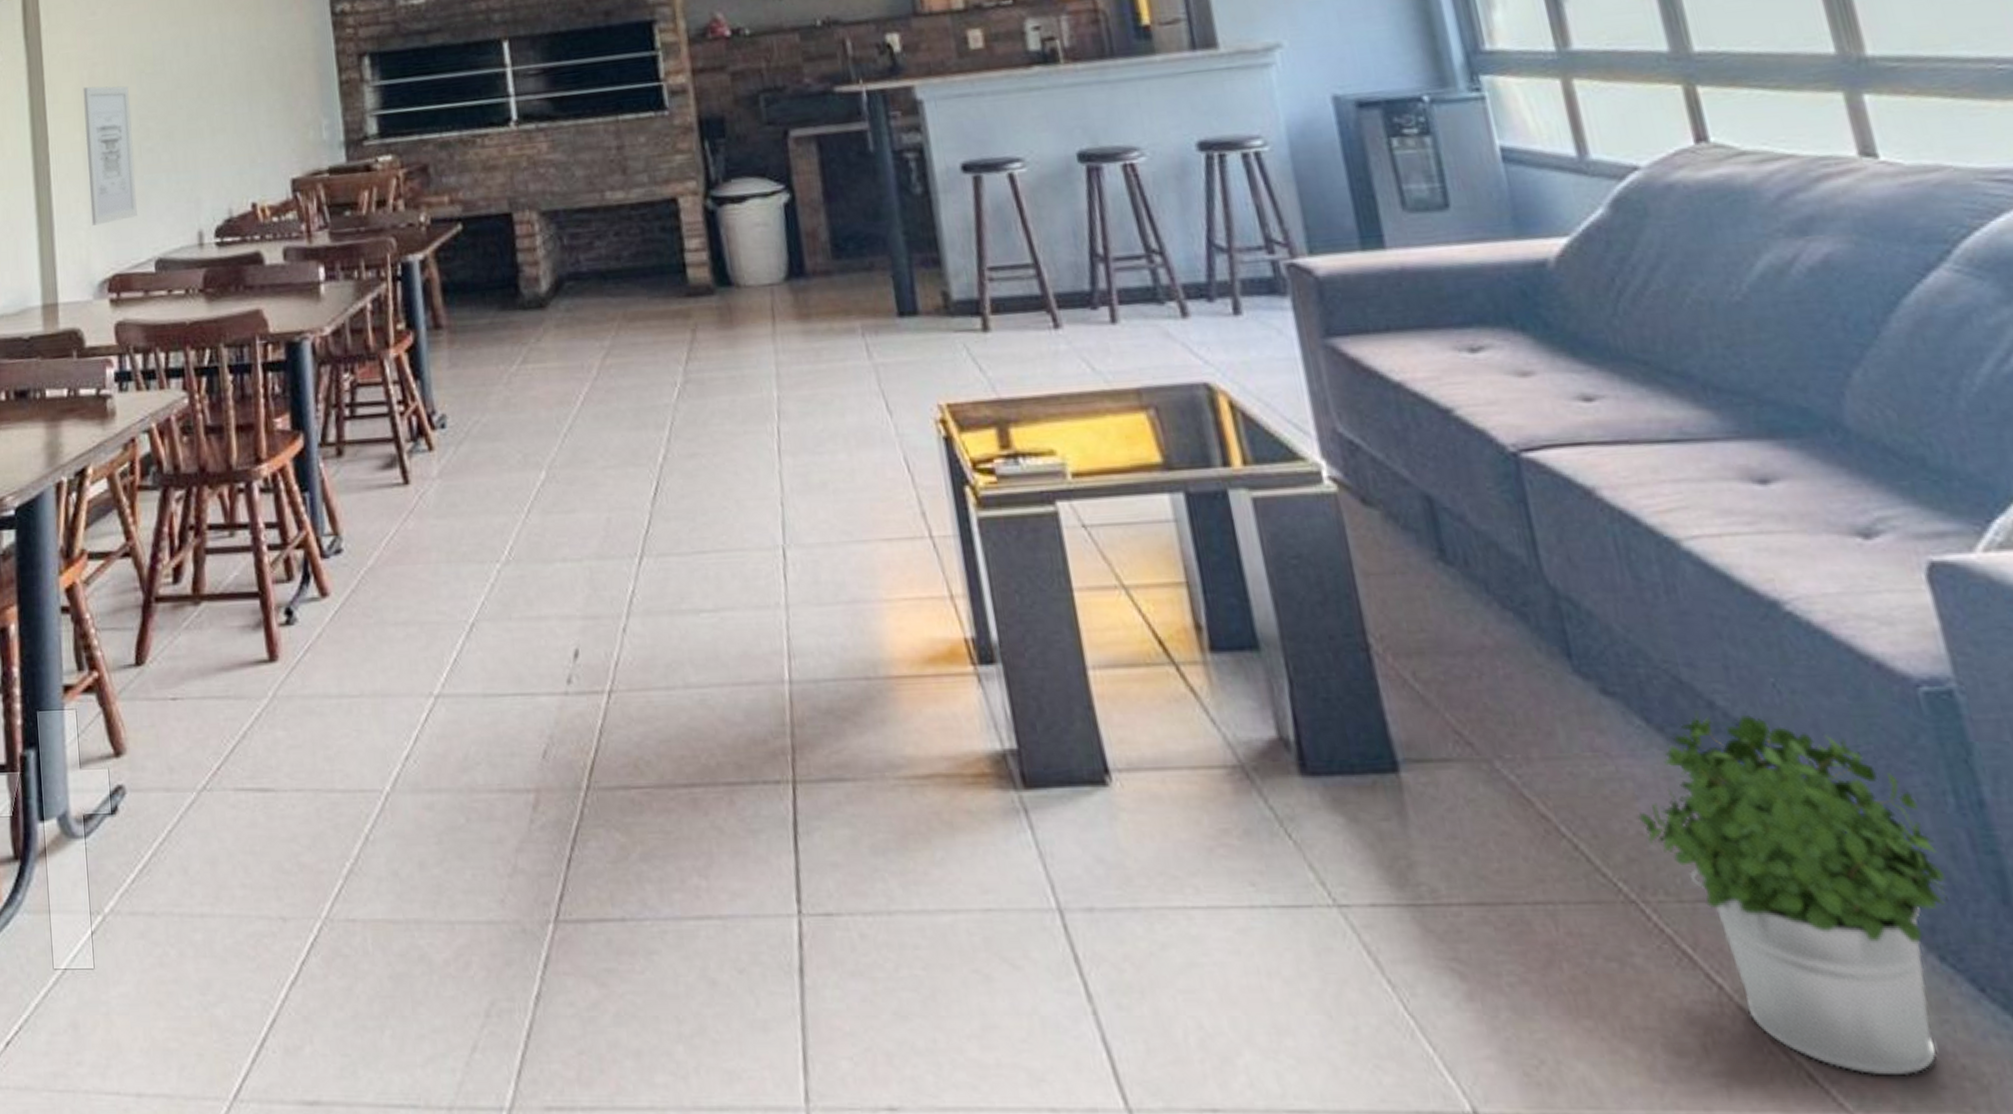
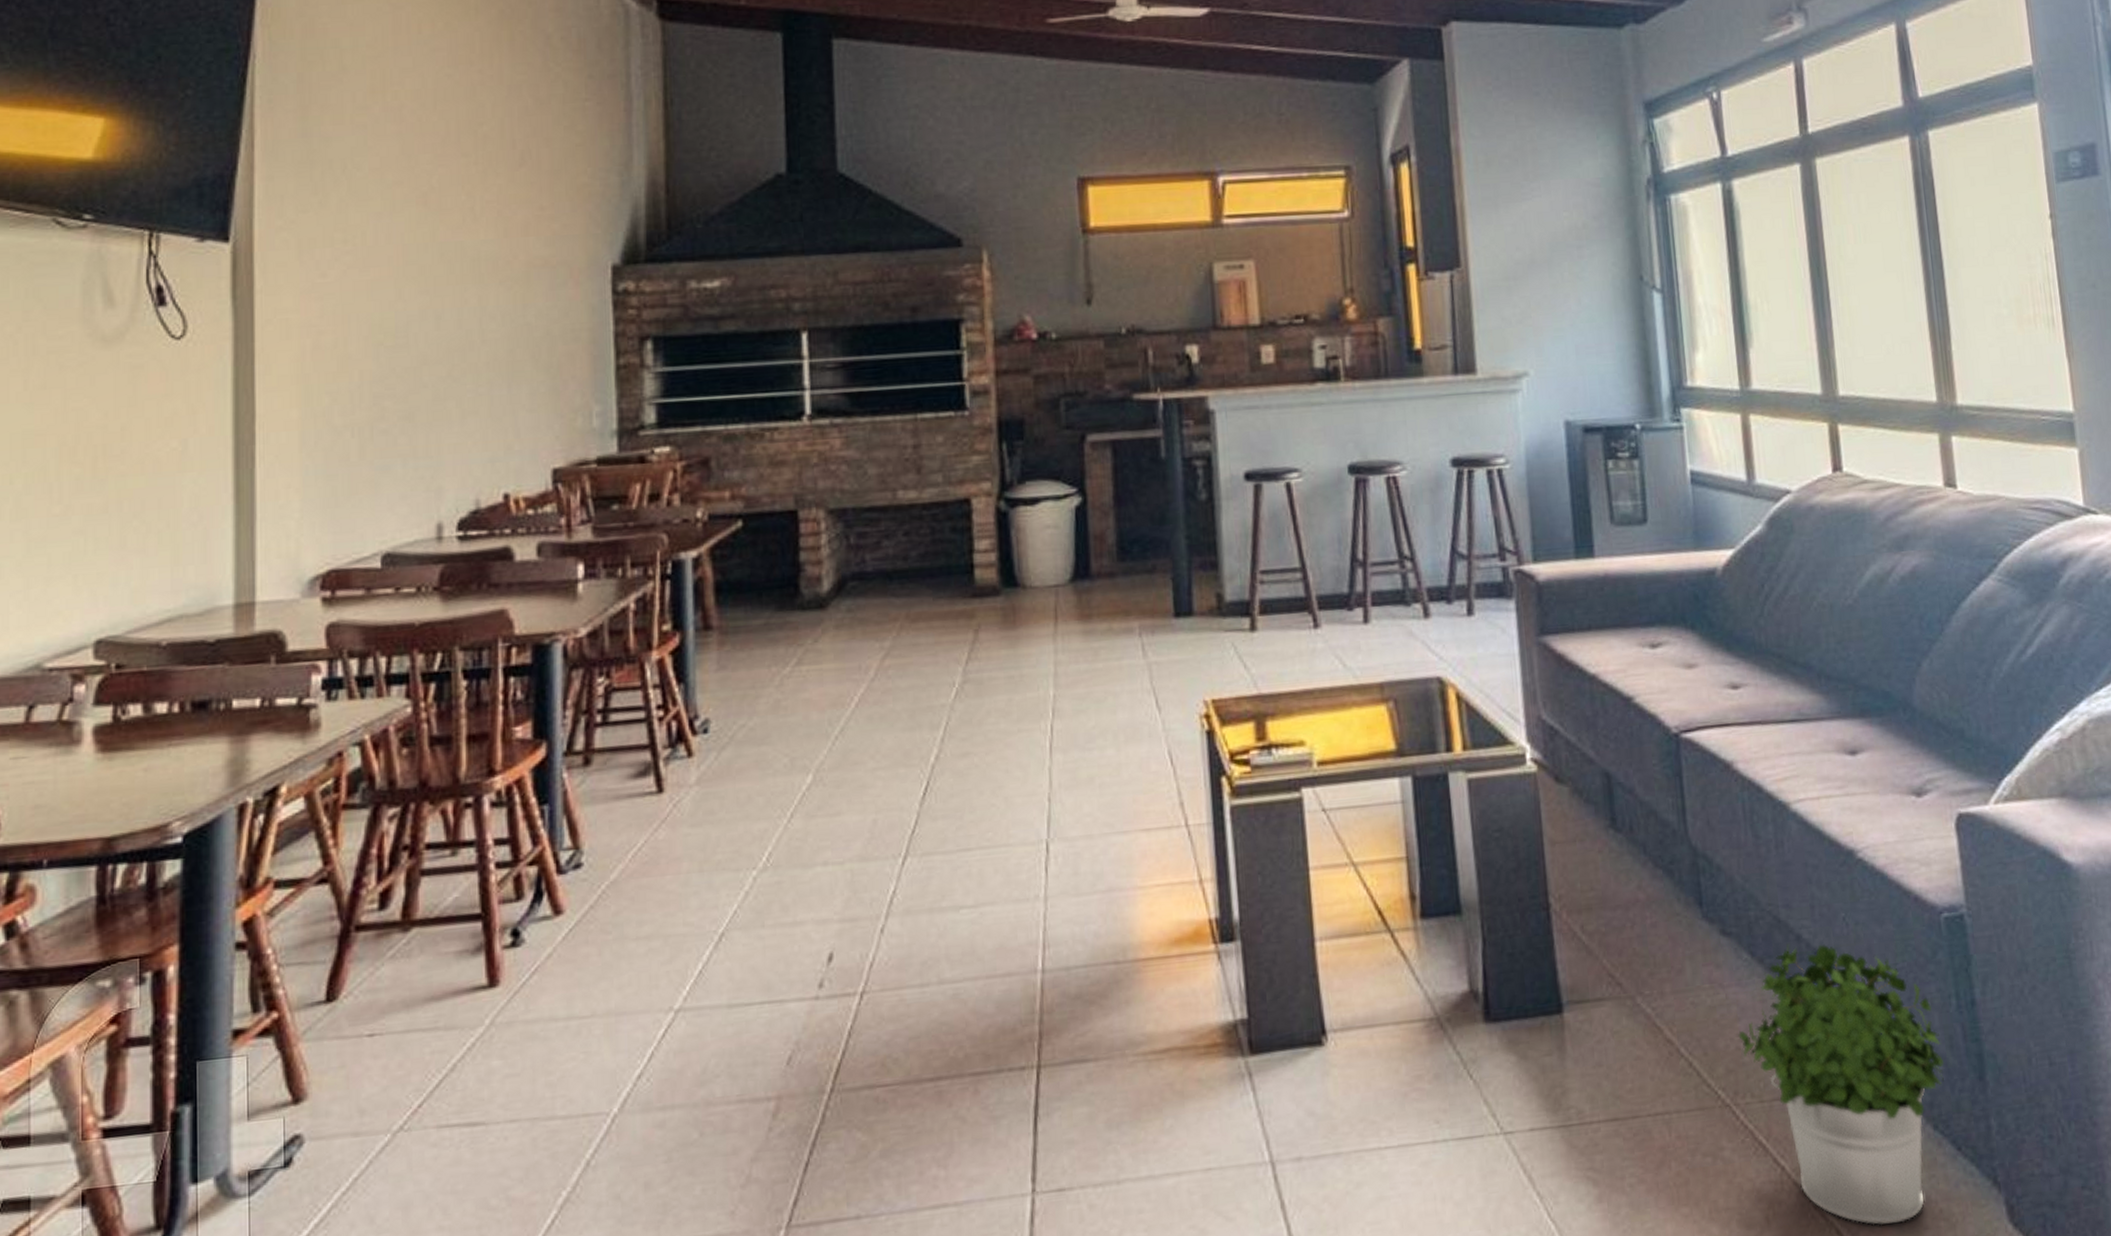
wall art: present [83,86,137,226] -> none [303,357,364,515]

